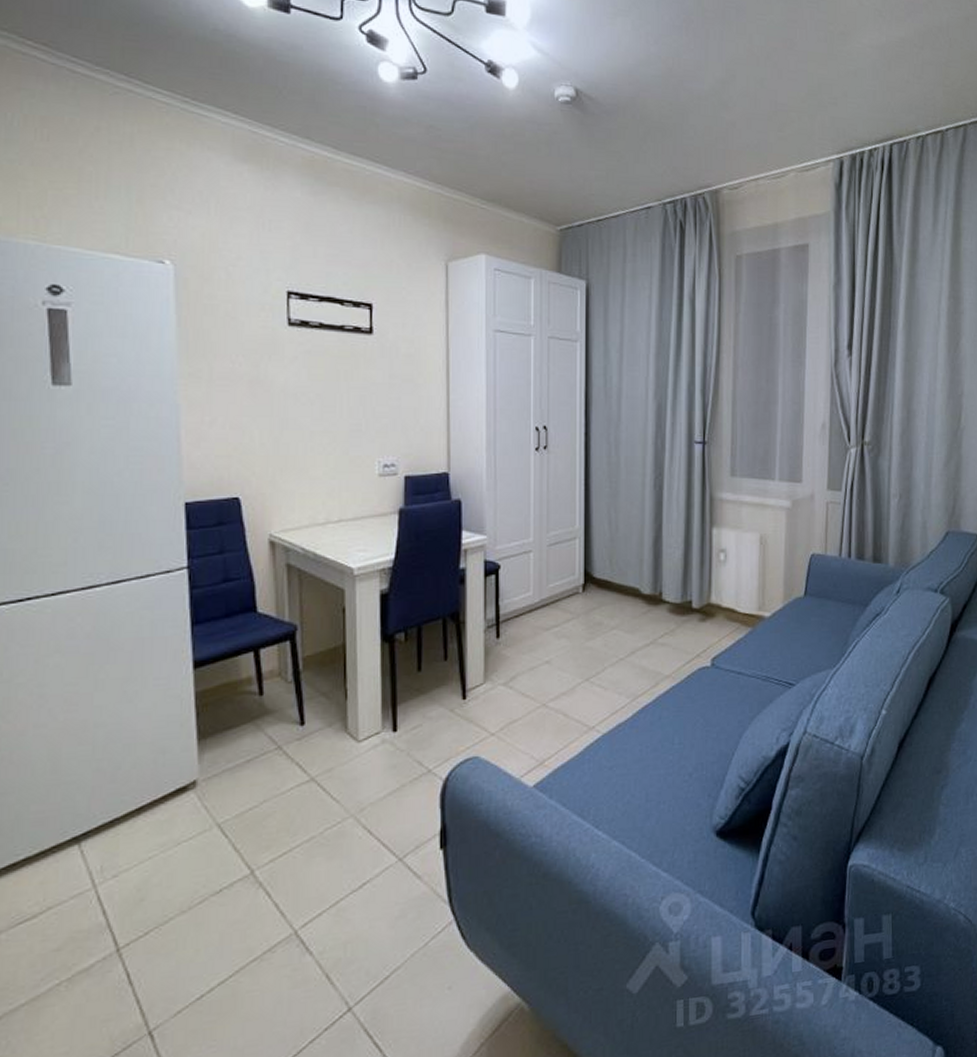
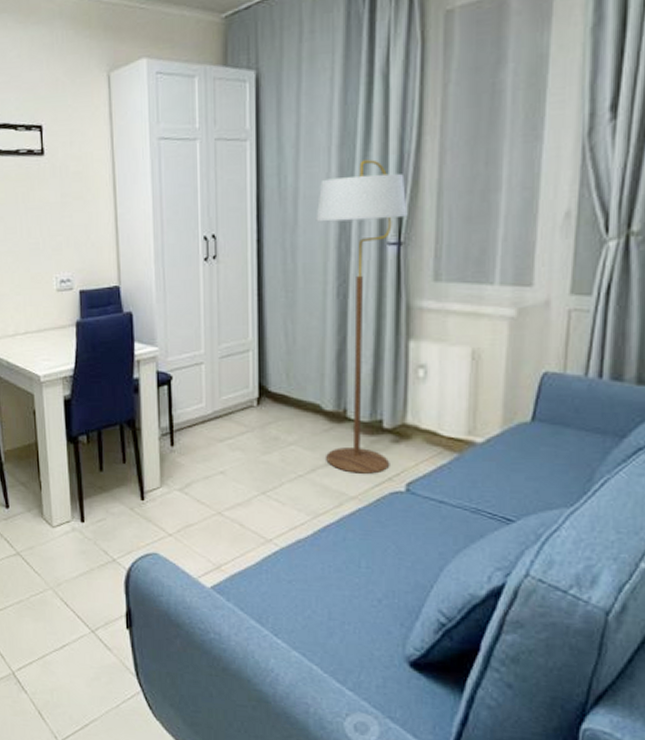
floor lamp: none [636,369,710,653] -> present [316,159,408,474]

